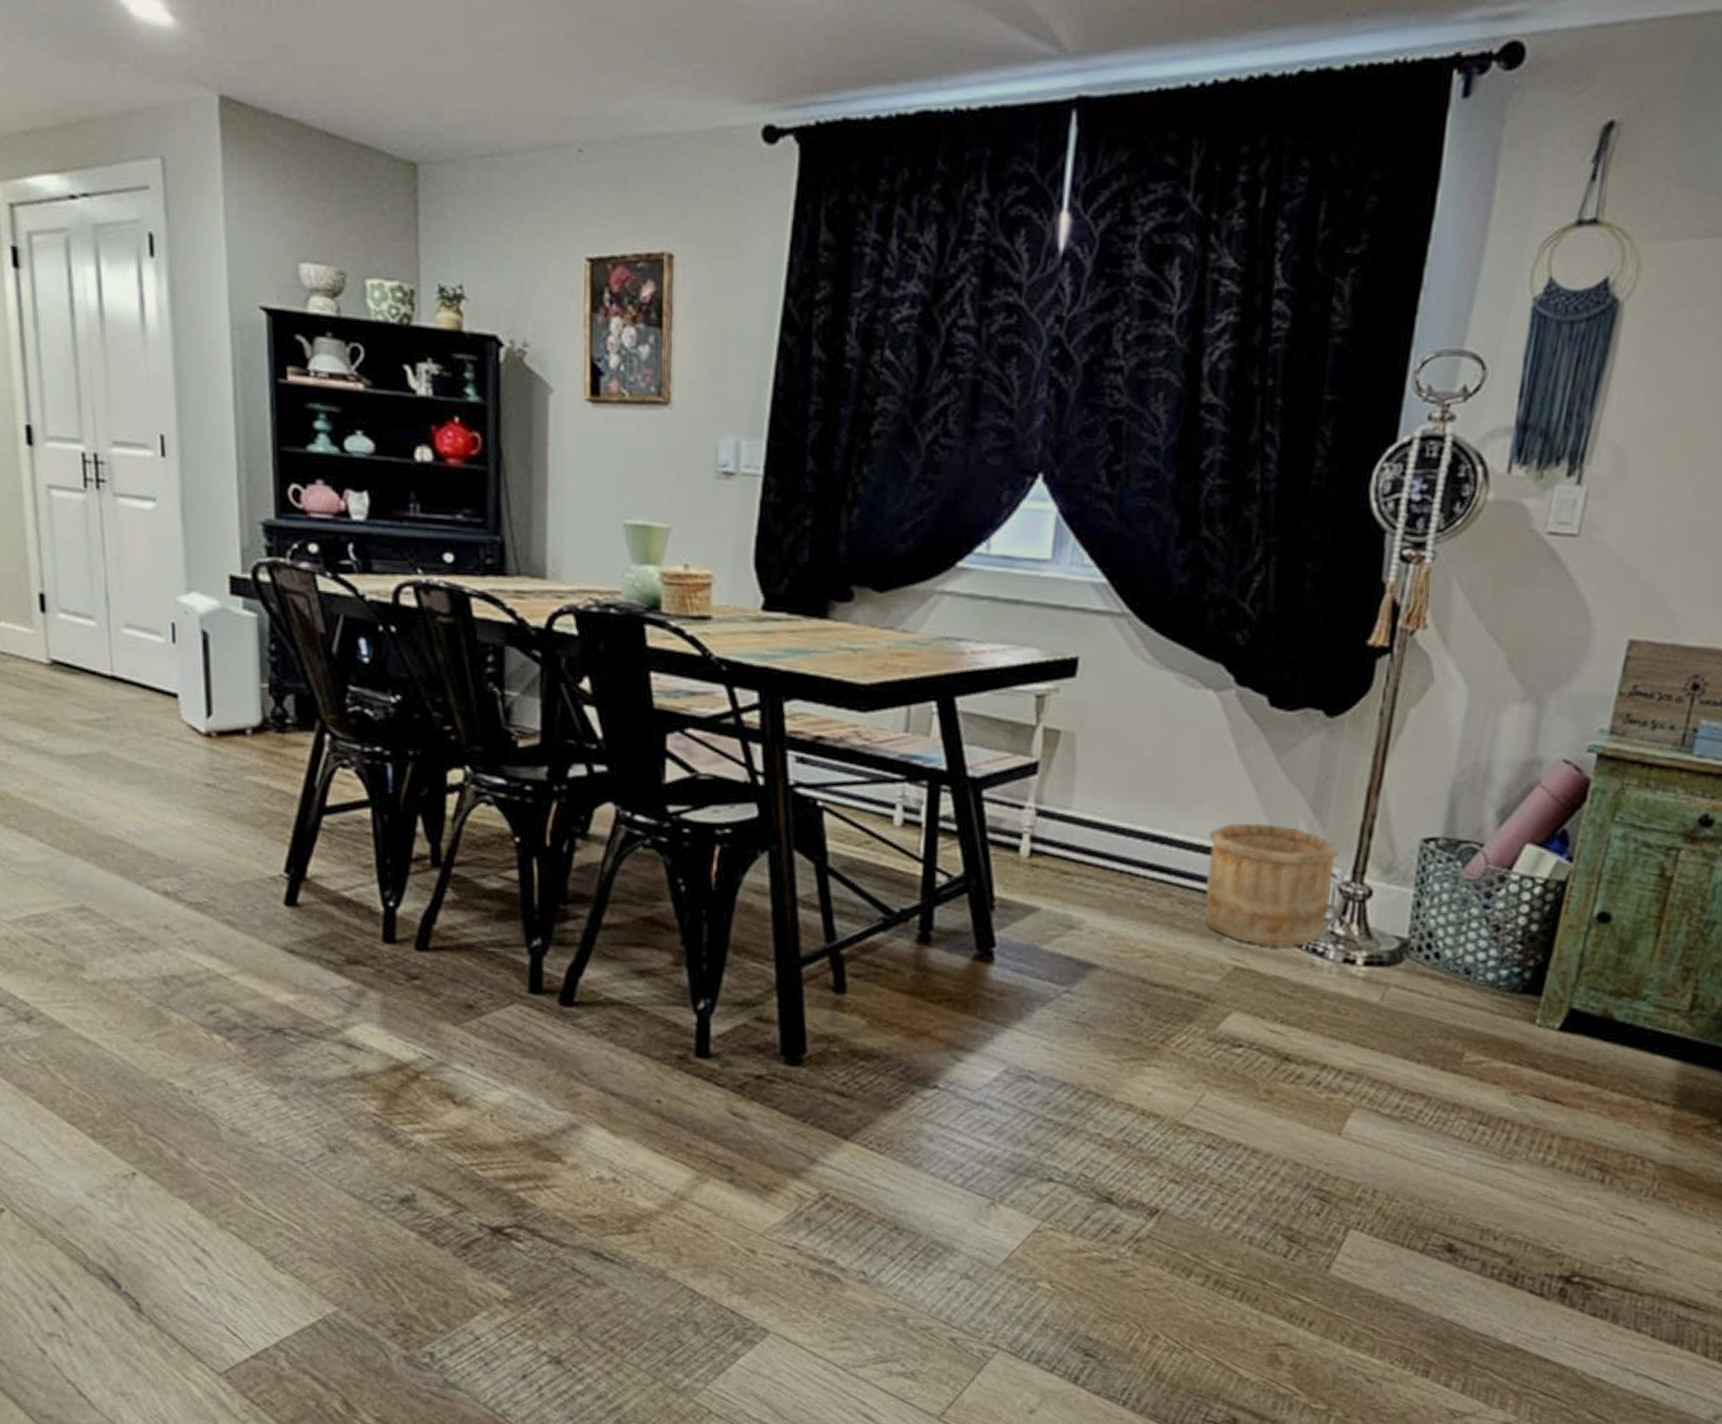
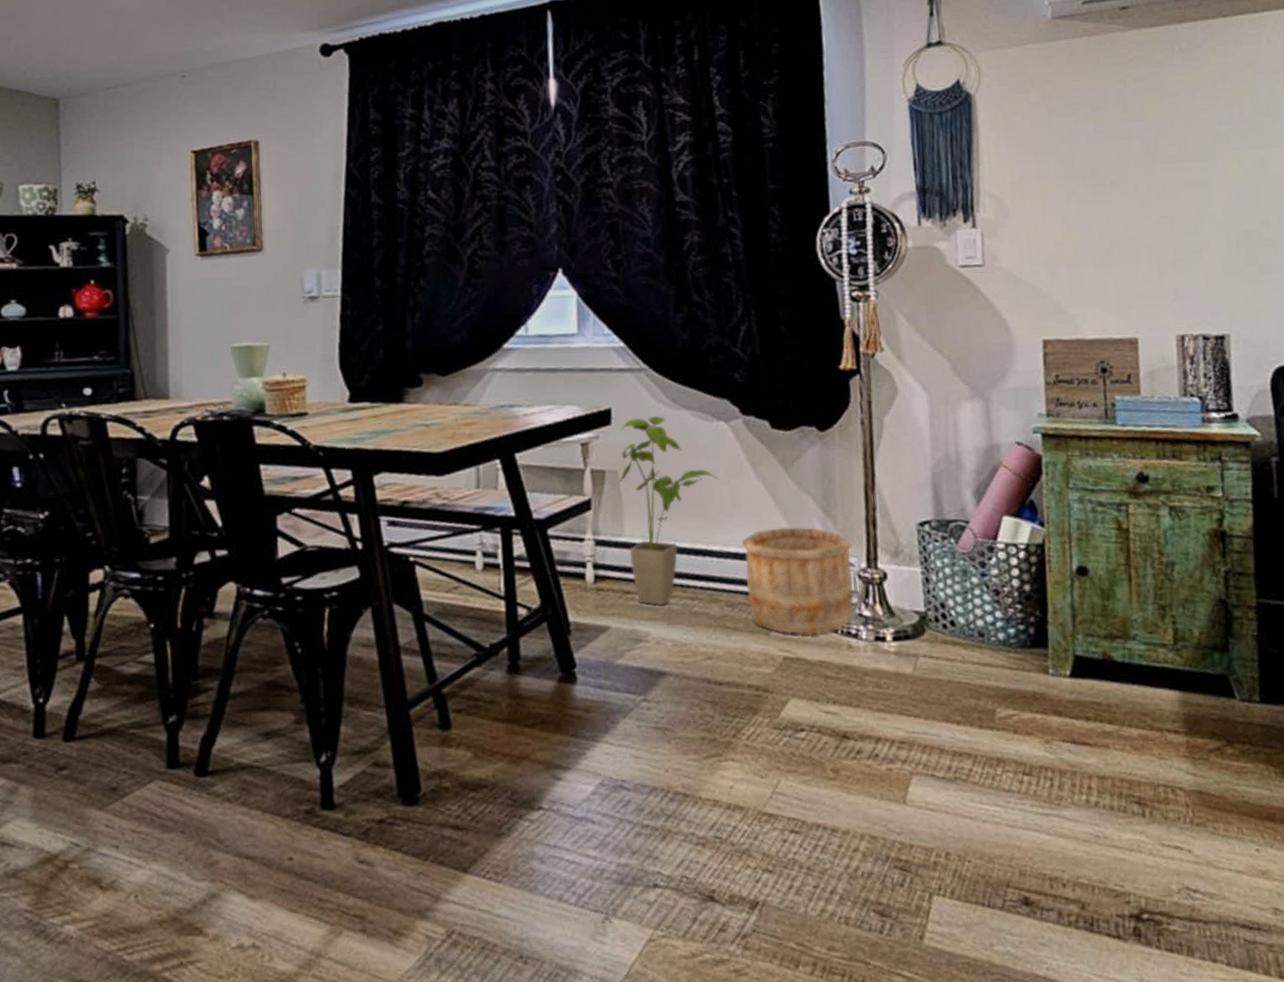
house plant: none [1074,672,1196,893] -> present [618,416,719,606]

